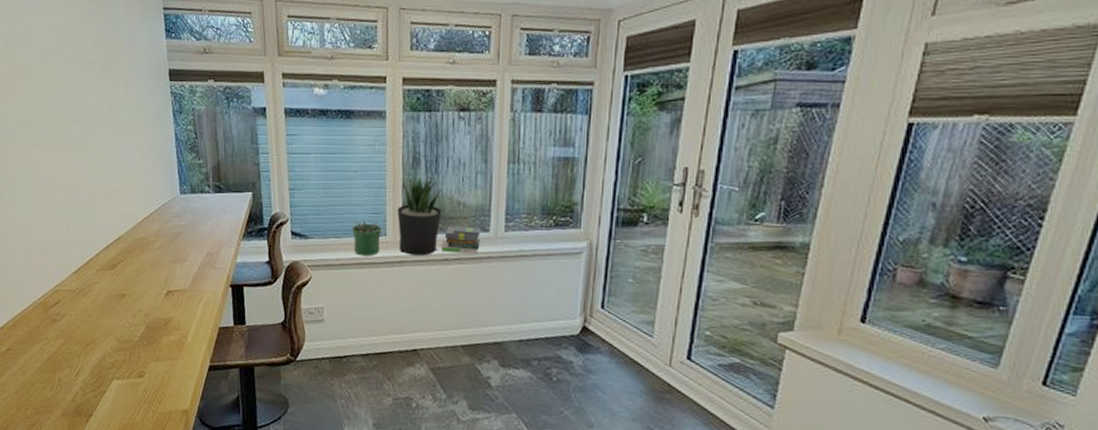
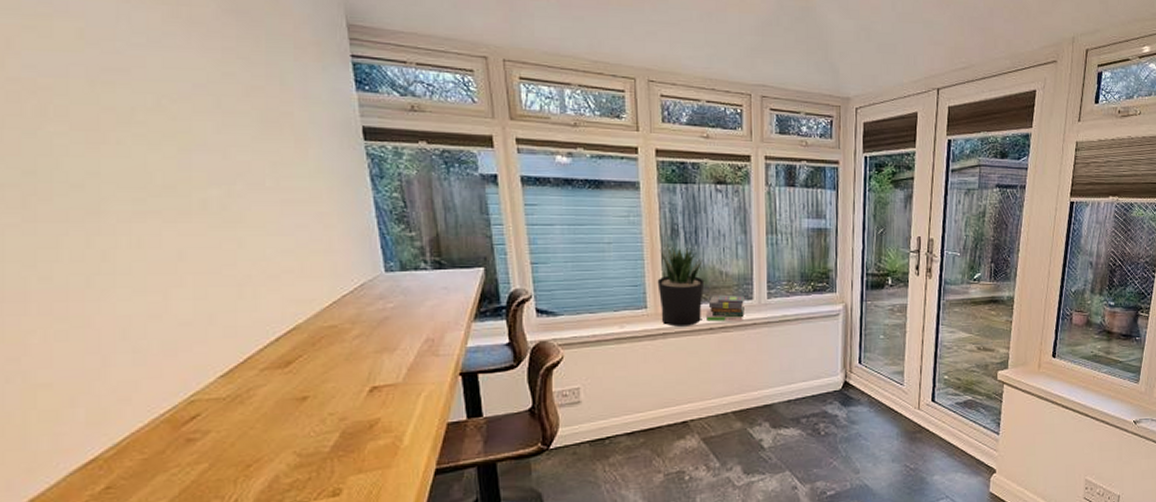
planter: present [351,219,385,257] -> none [607,293,646,331]

